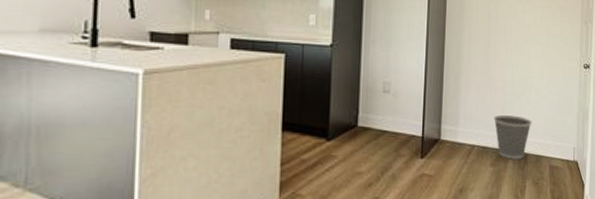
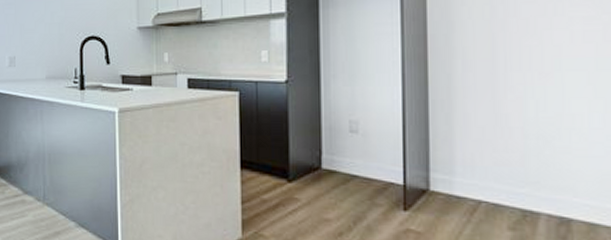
wastebasket: present [493,114,532,160] -> none [509,164,577,225]

